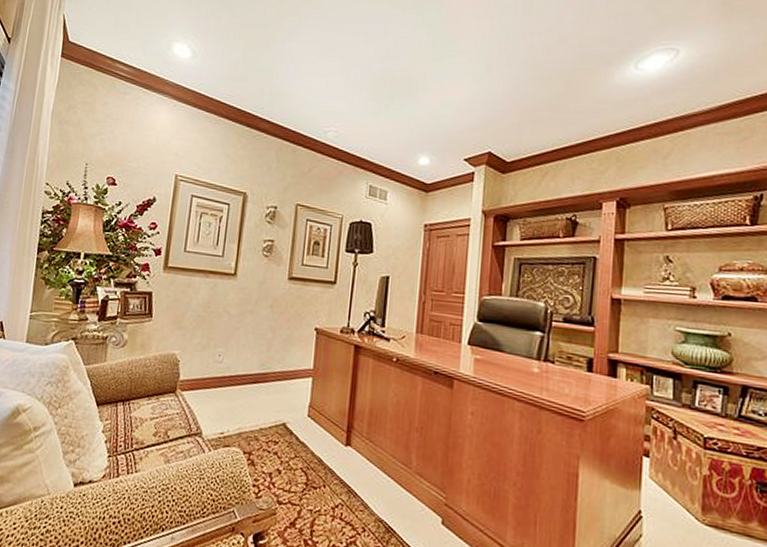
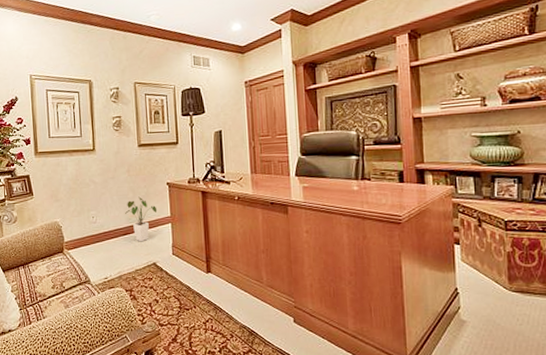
house plant: none [259,339,299,395] -> present [125,196,157,242]

